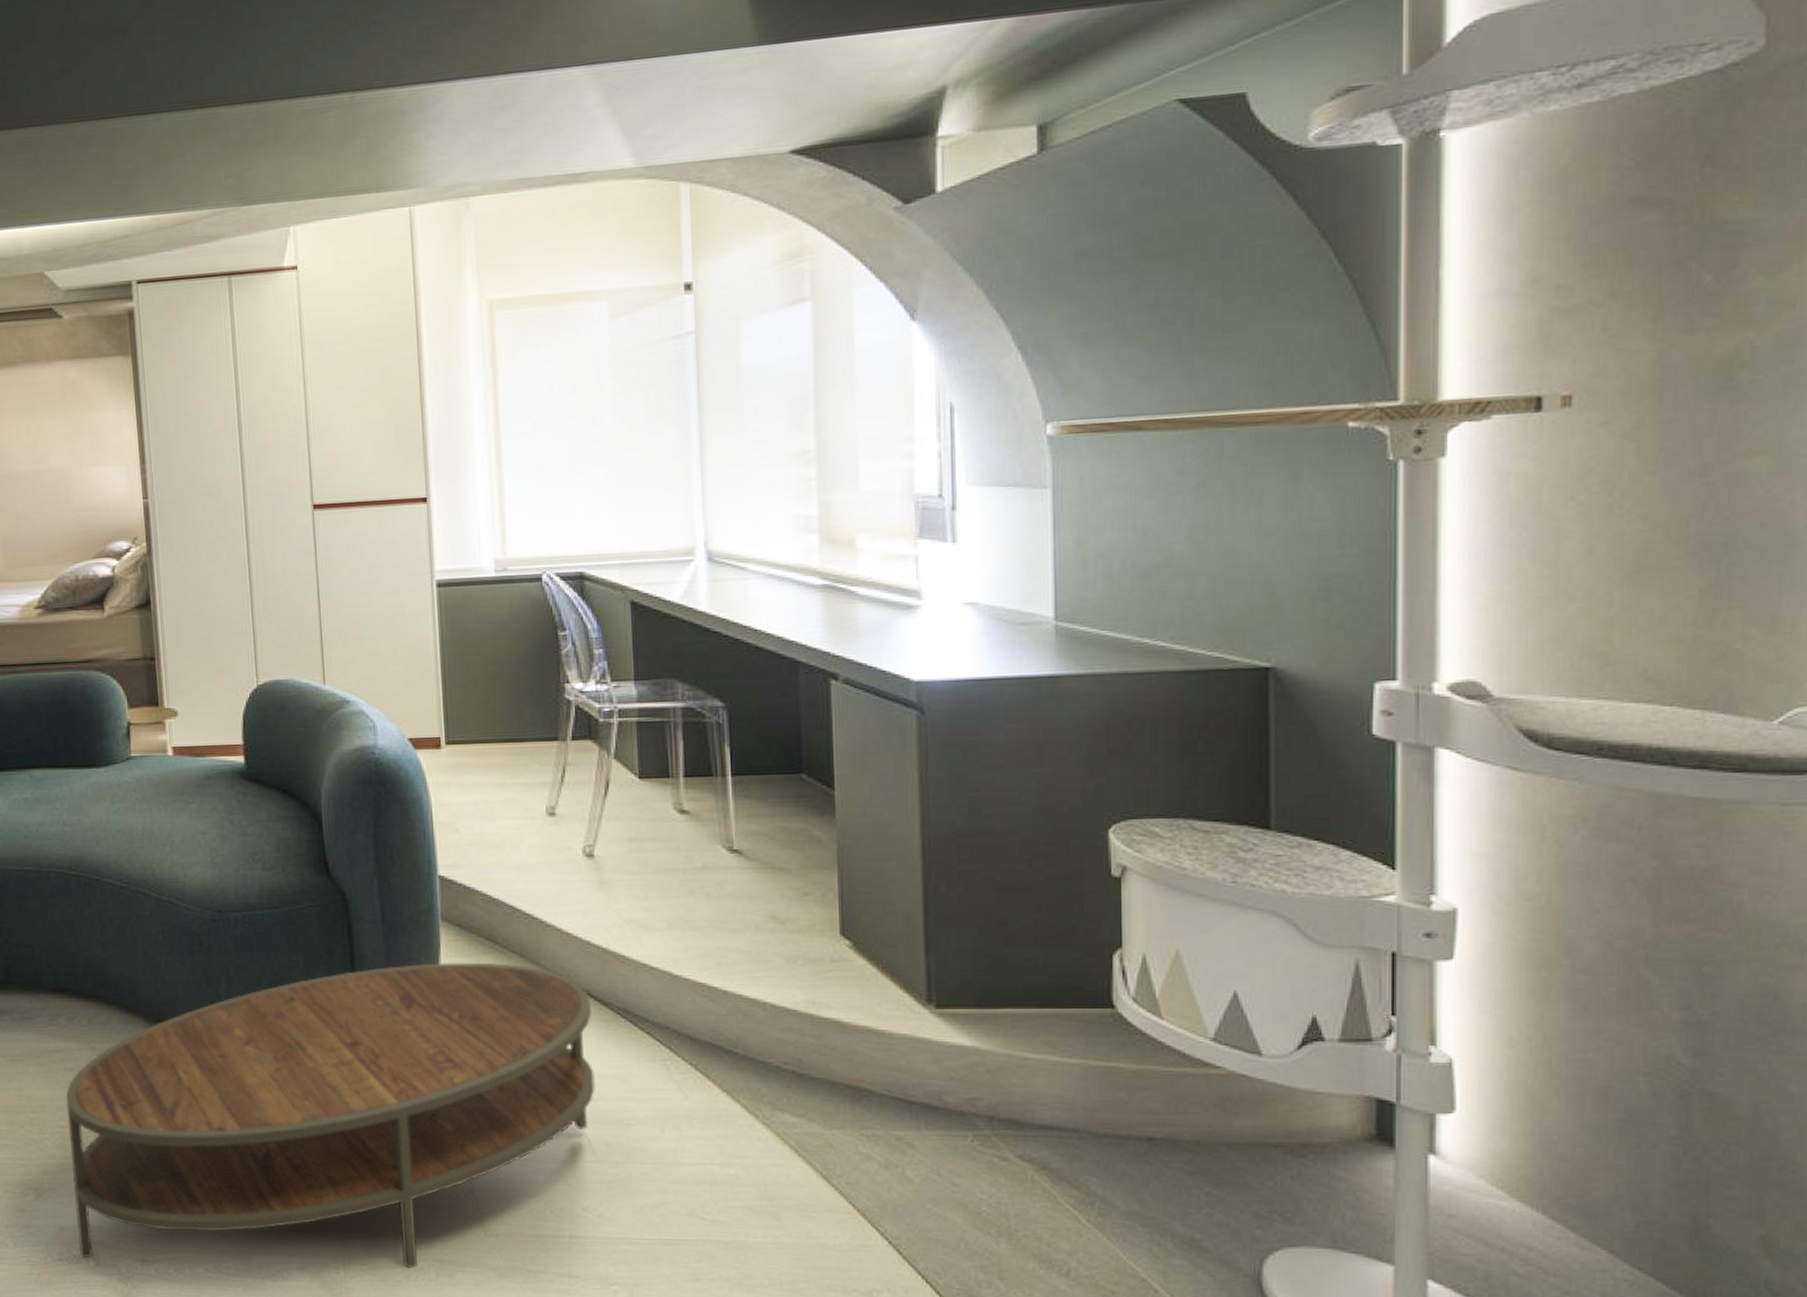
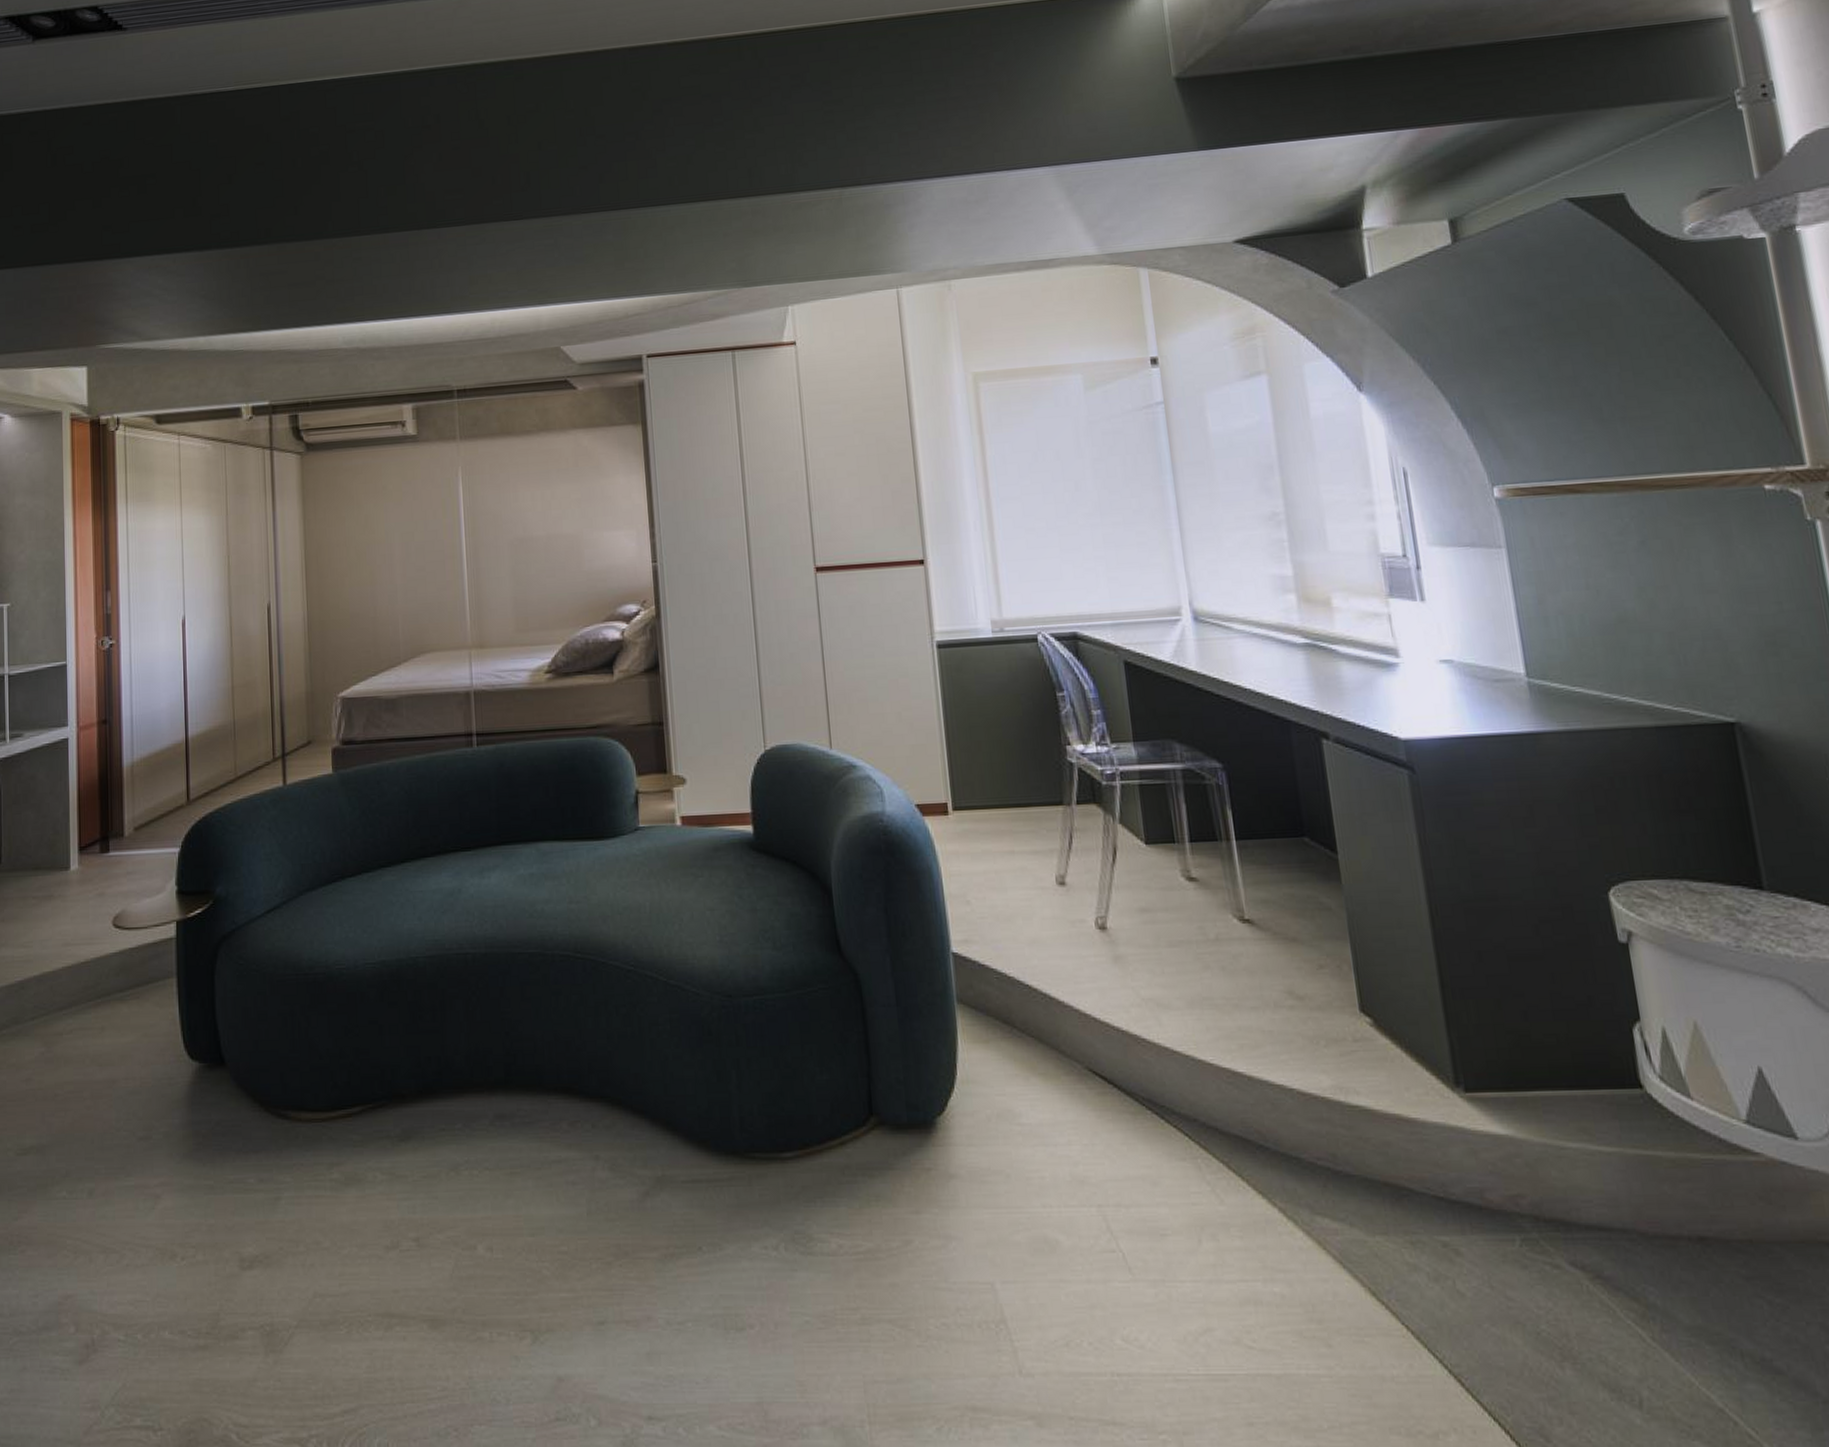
coffee table: present [65,962,595,1269] -> none [567,1049,1126,1420]

